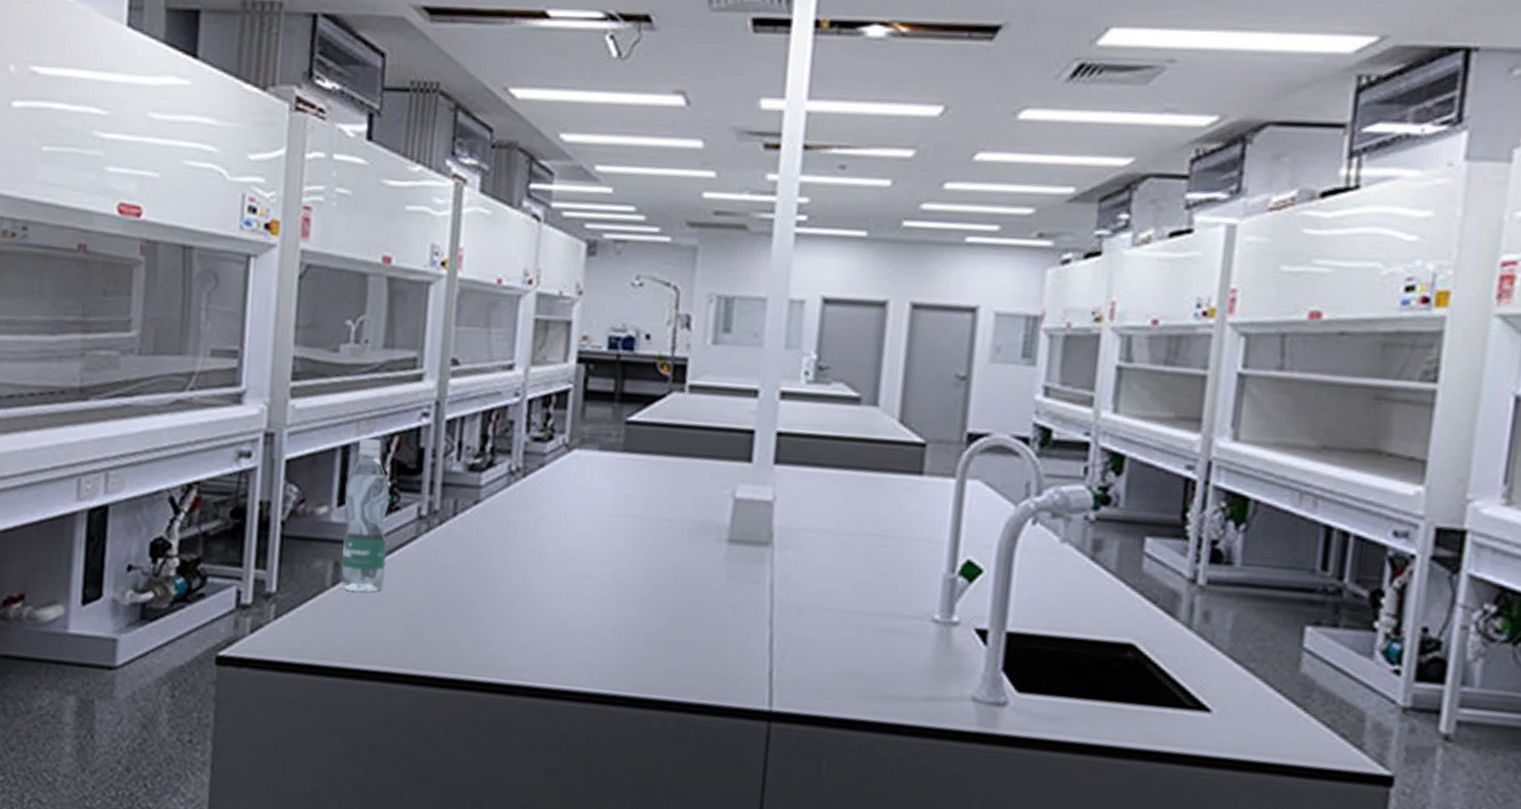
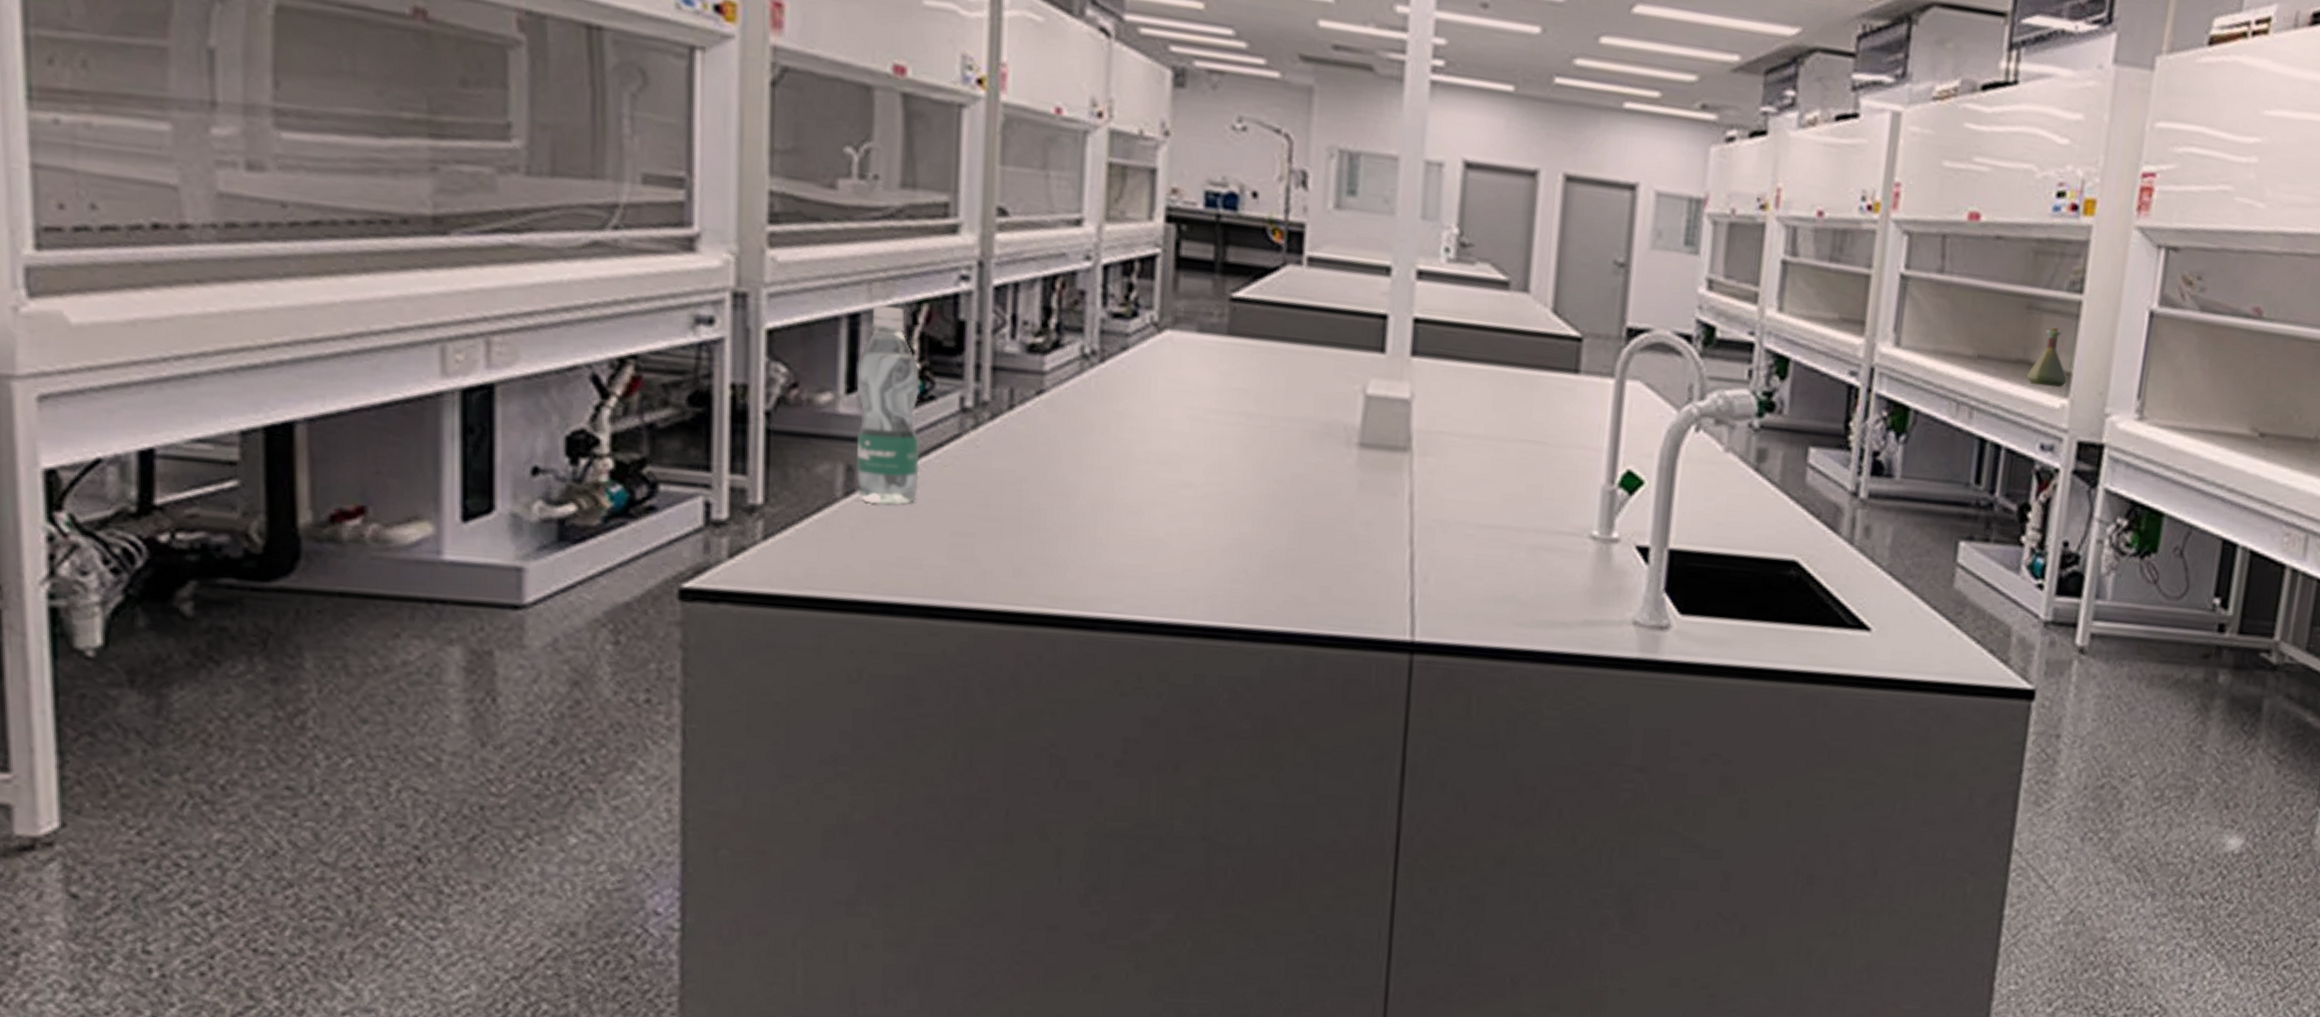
flask: none [1376,416,1423,476] -> present [2027,326,2068,388]

